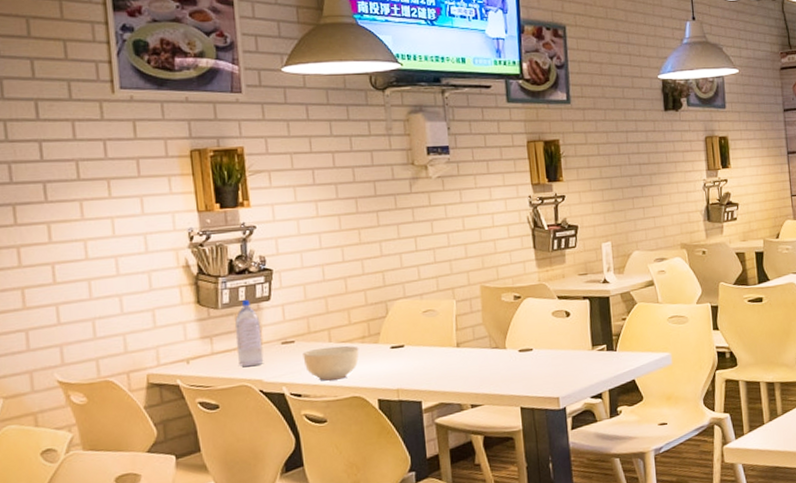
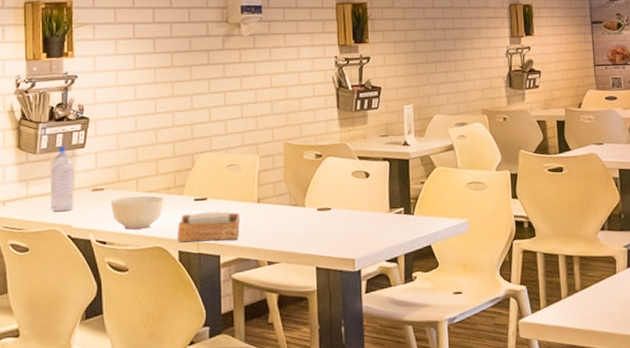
napkin holder: none [375,357,440,391] -> present [178,211,240,242]

